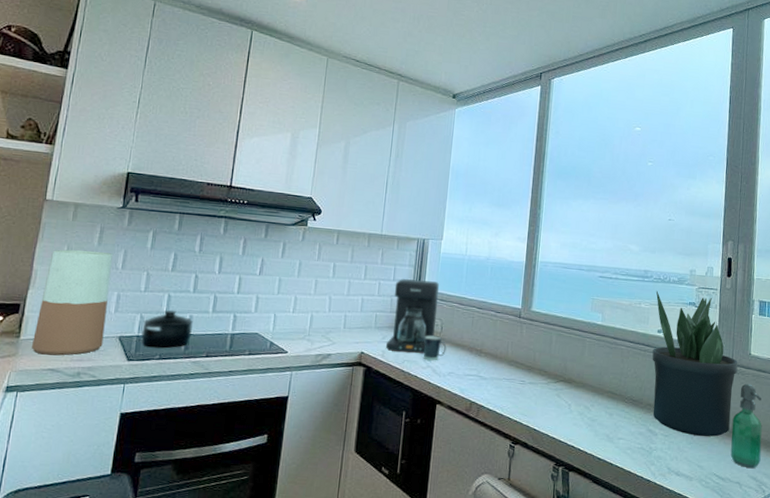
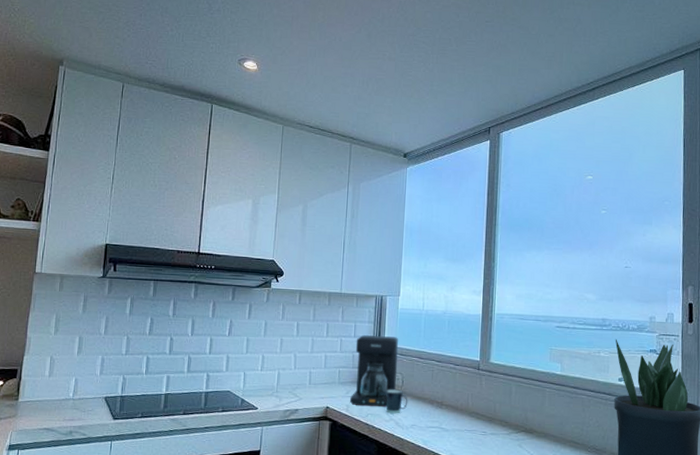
vase: present [32,249,113,356] -> none [29,318,96,416]
saucepan: present [140,310,193,348] -> none [124,371,170,407]

